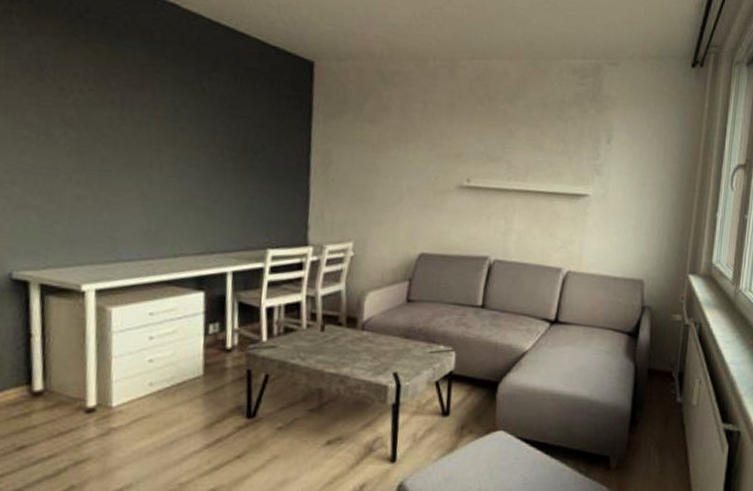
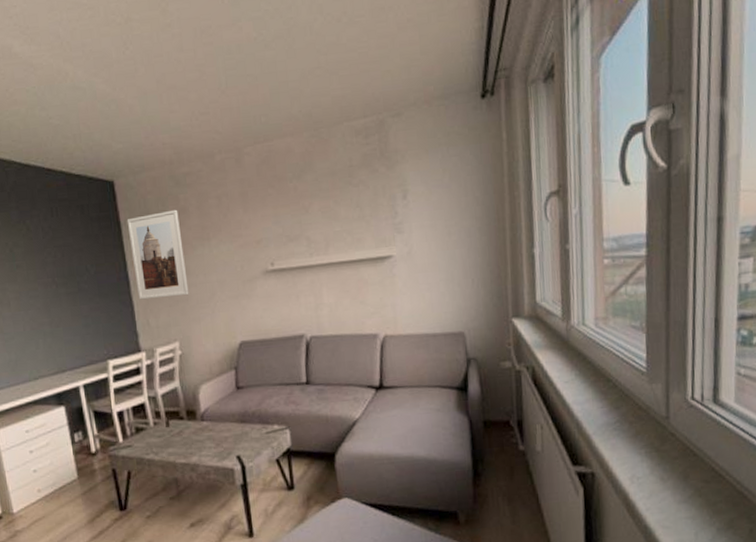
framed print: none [317,104,379,196] -> present [126,209,189,300]

